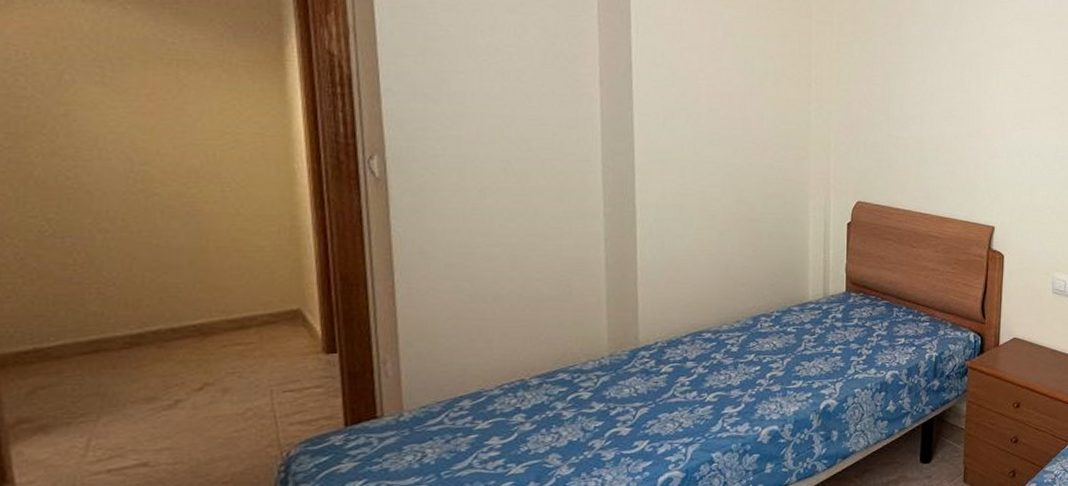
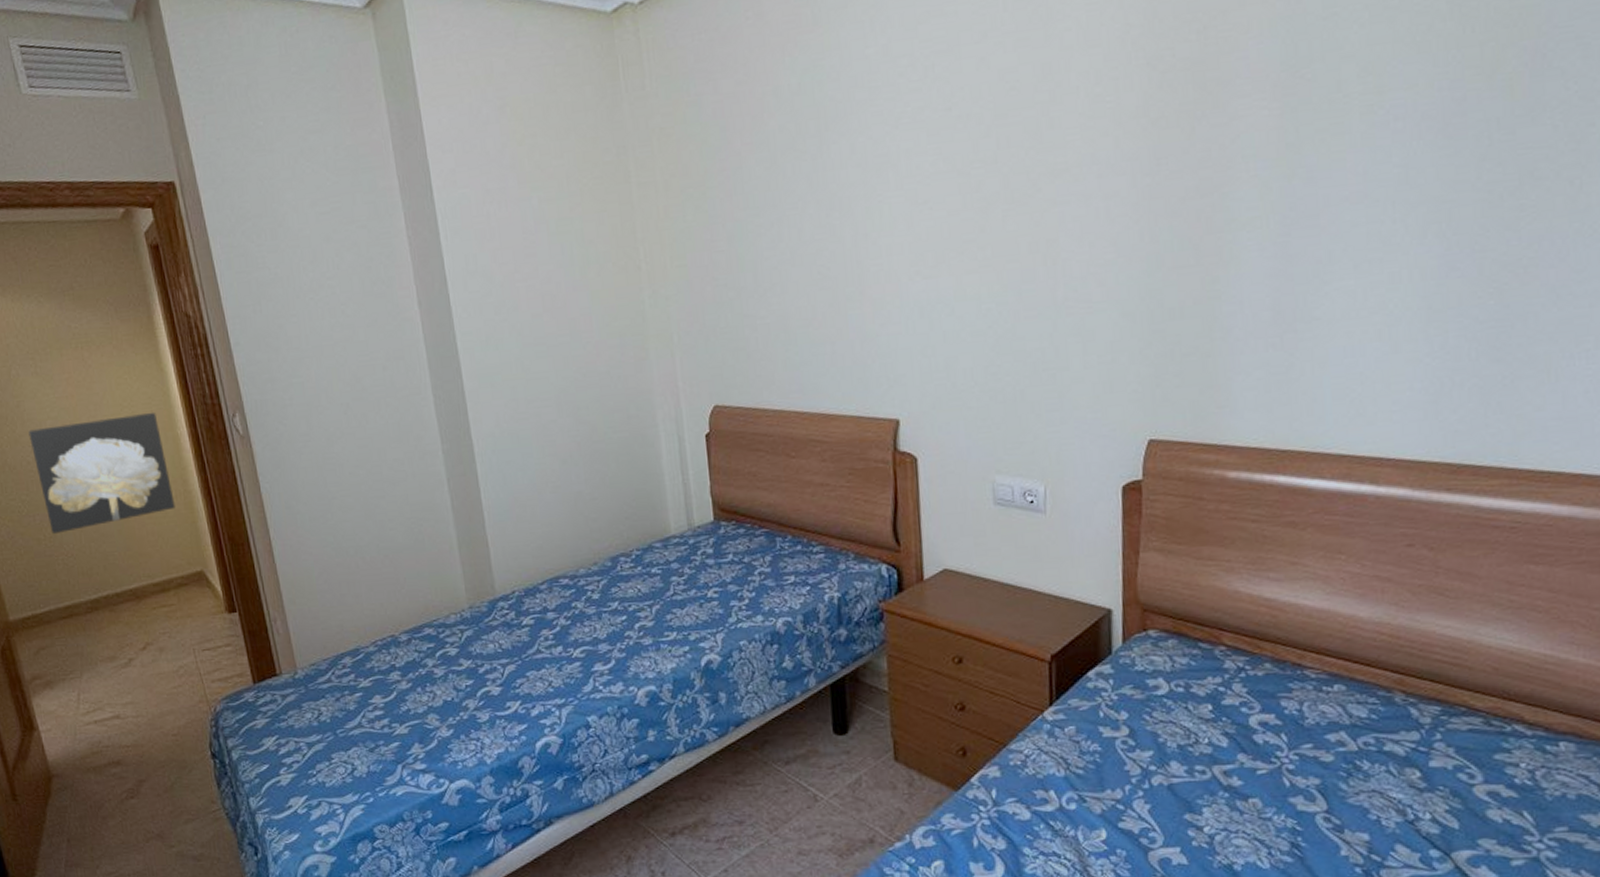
wall art: none [75,142,276,260] -> present [28,413,176,535]

